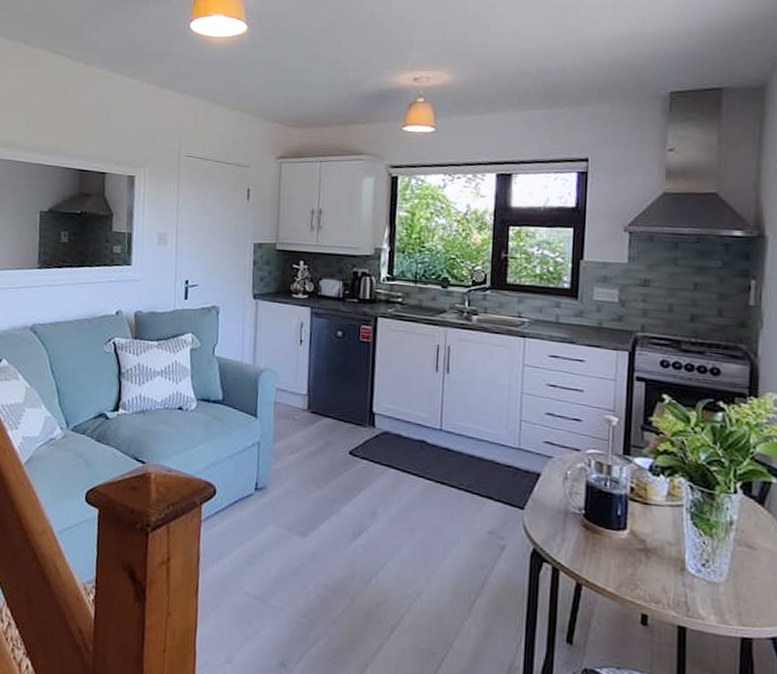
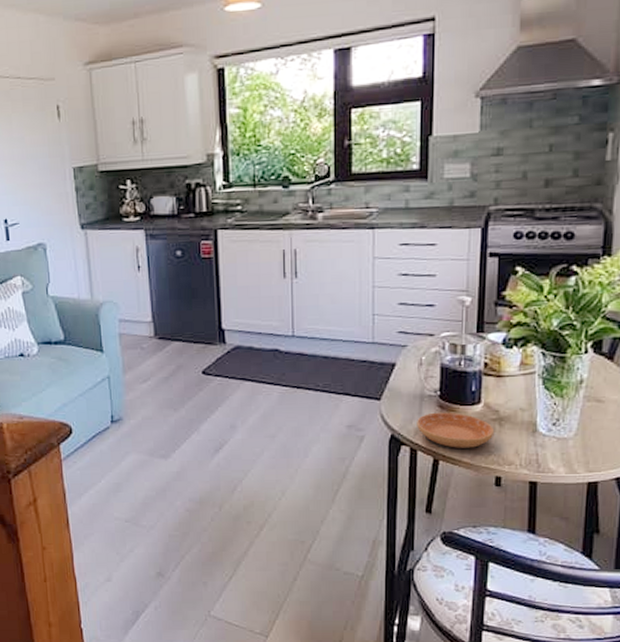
saucer: none [560,531,641,578] -> present [417,412,495,448]

